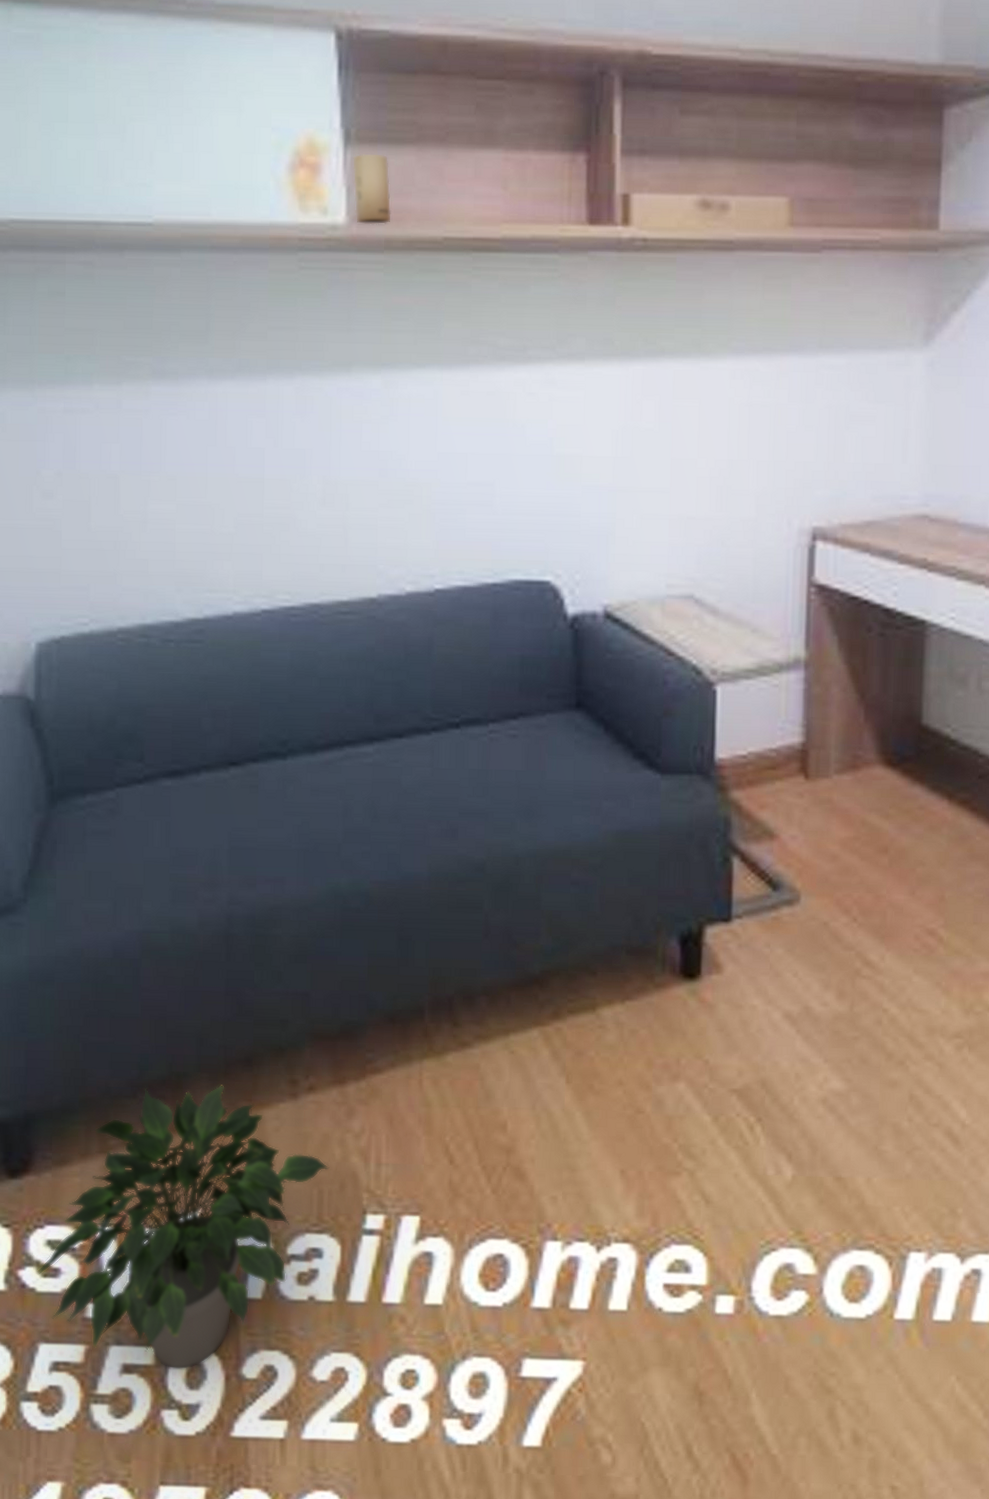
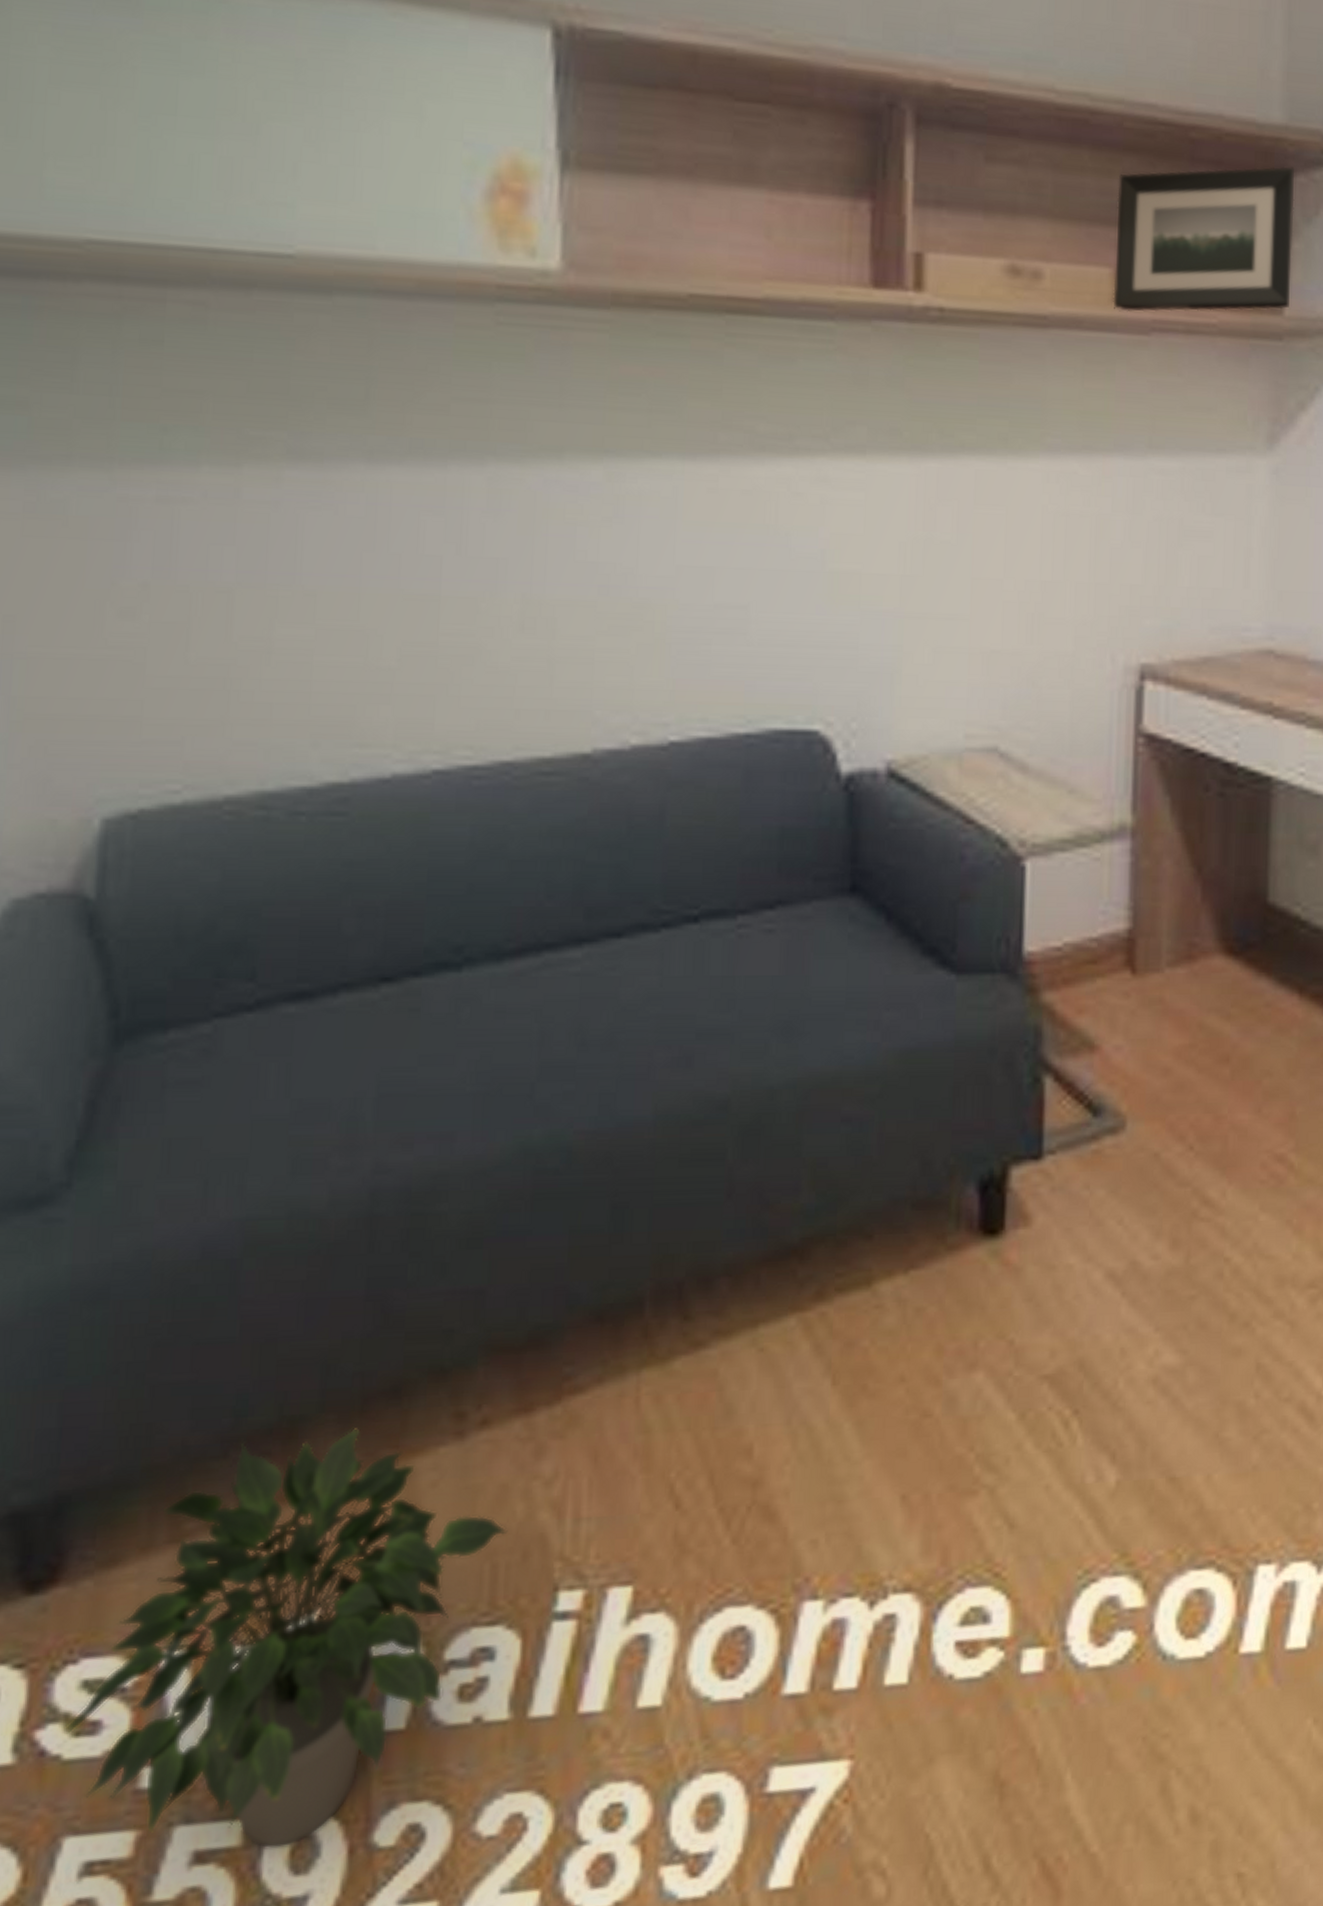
candle: present [353,153,391,224] -> none [571,182,621,274]
picture frame: none [789,100,950,234] -> present [1113,166,1295,312]

